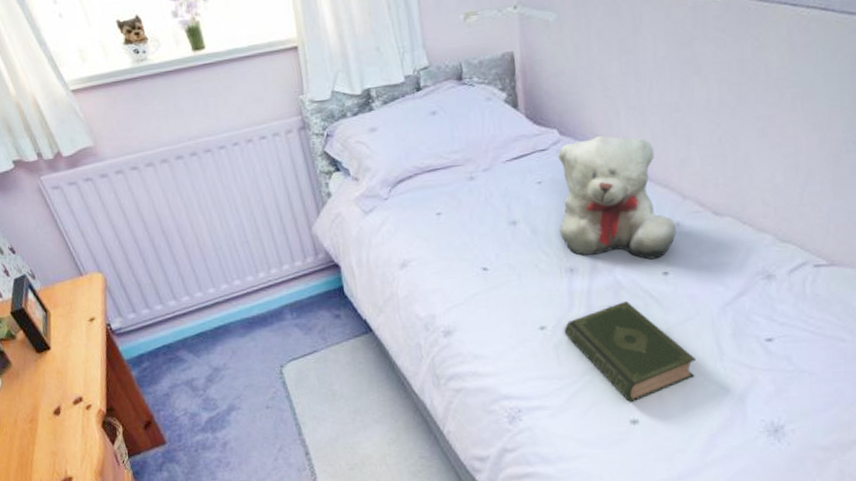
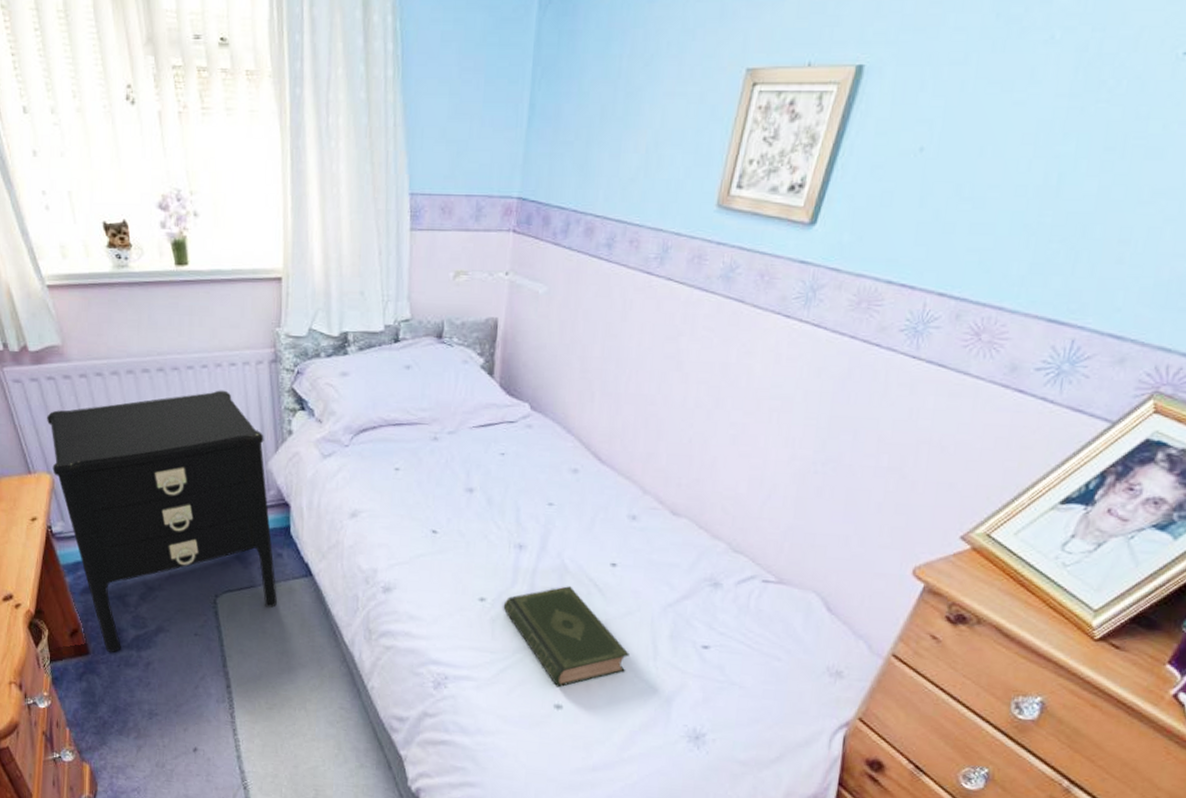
nightstand: none [90,164,342,438] -> present [47,390,277,653]
teddy bear: present [558,135,676,260] -> none [515,416,631,549]

